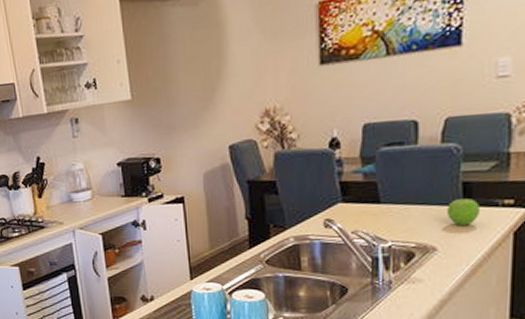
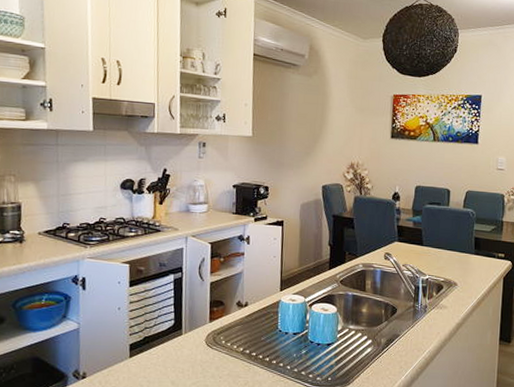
fruit: present [447,198,480,225] -> none [465,249,484,269]

